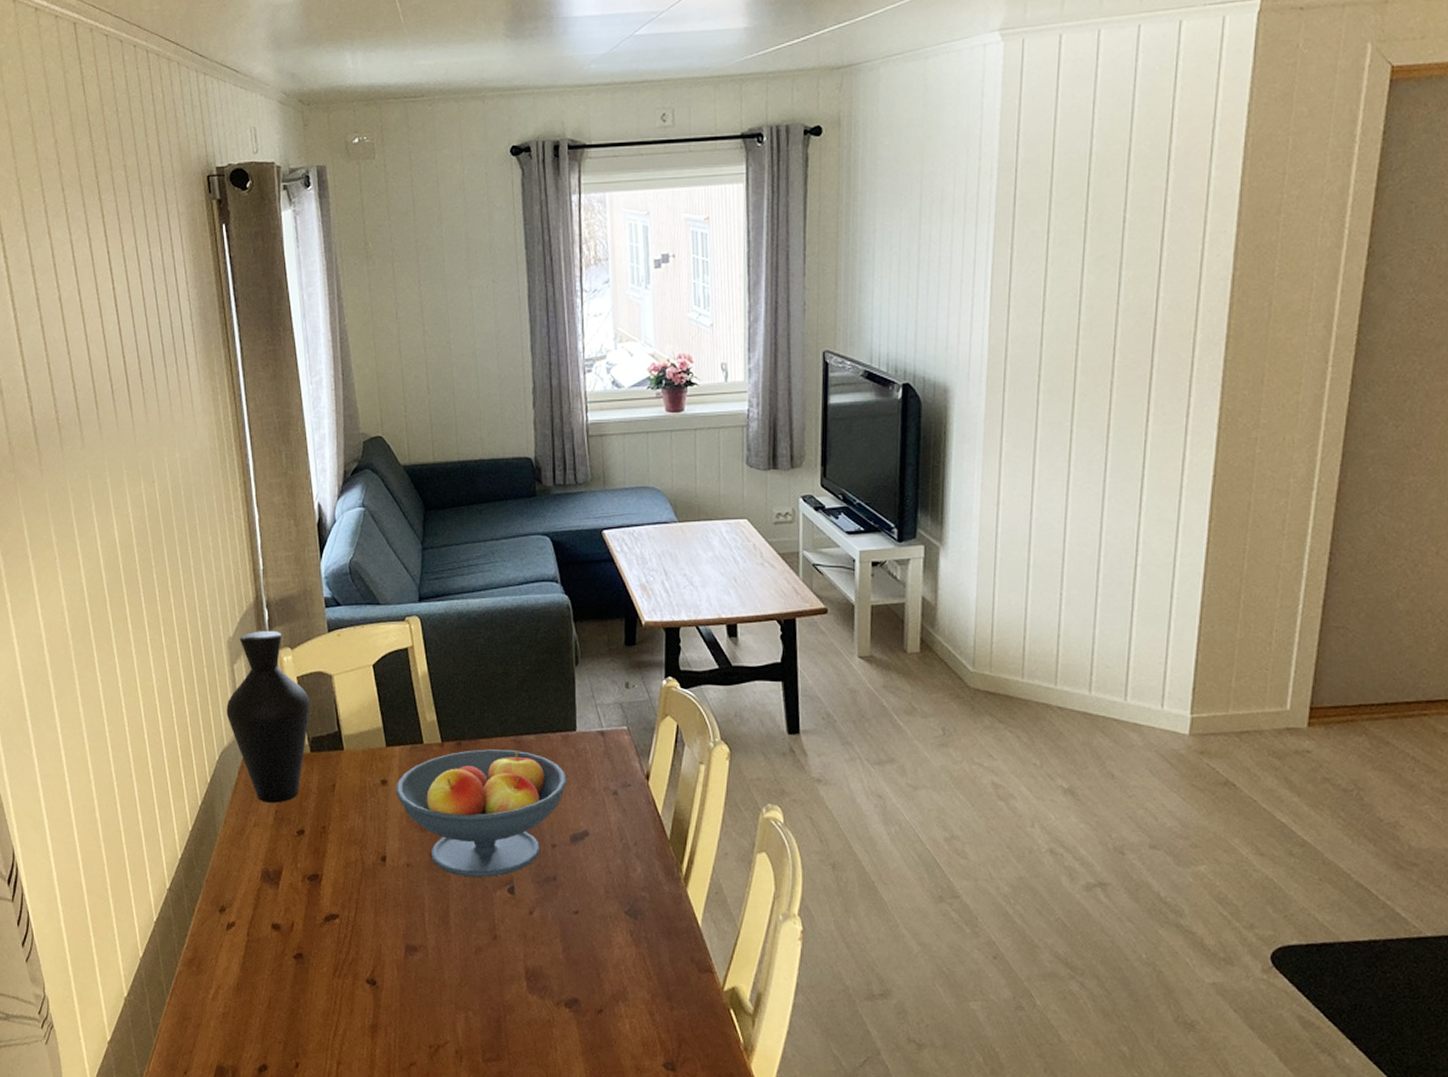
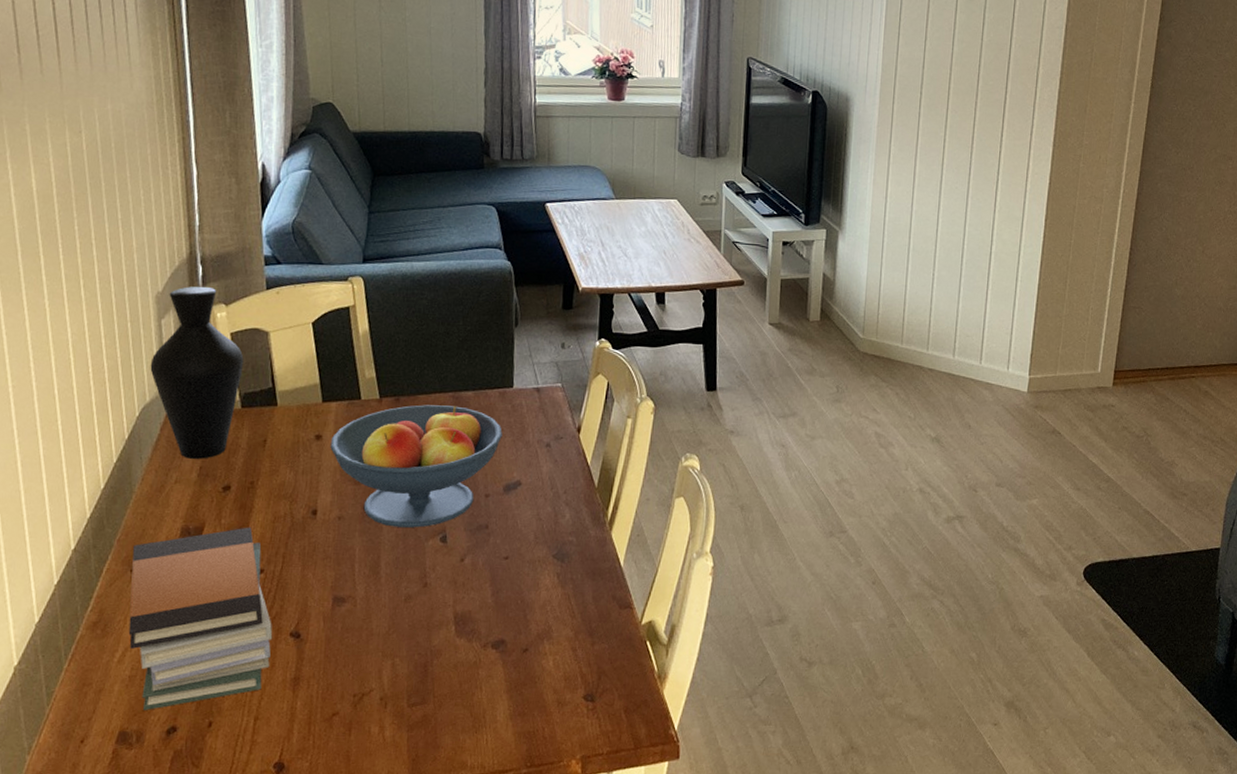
book stack: none [220,871,350,1047] -> present [128,527,273,710]

